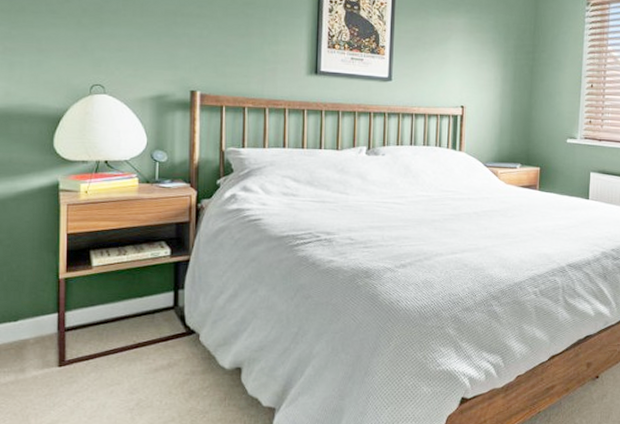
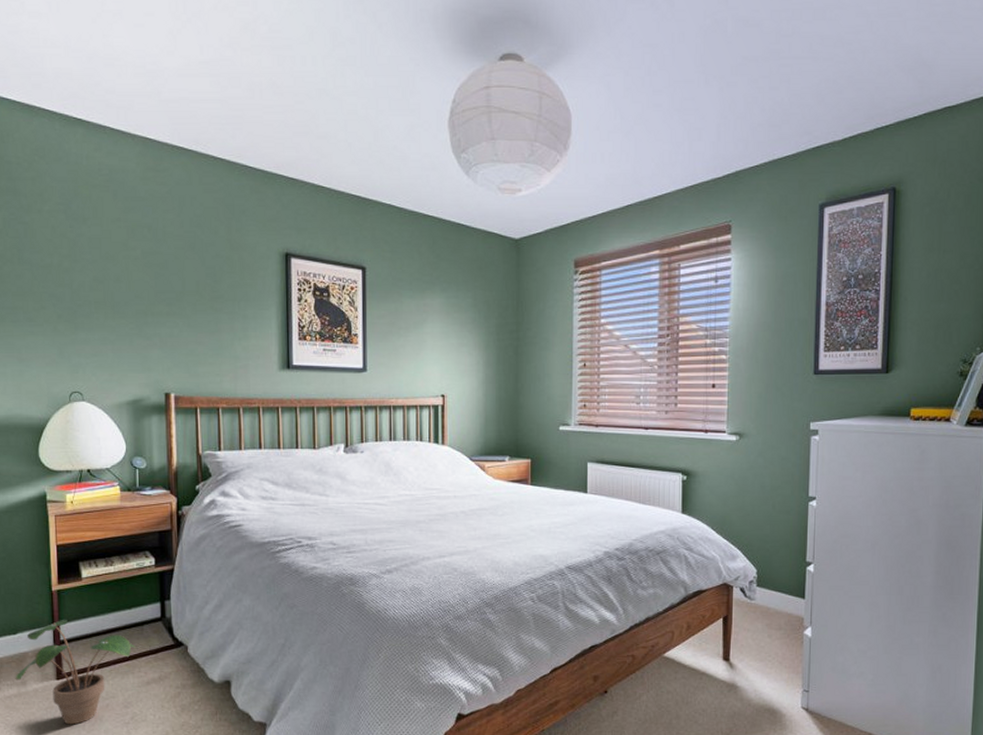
potted plant: none [13,306,148,411] -> present [15,619,138,725]

